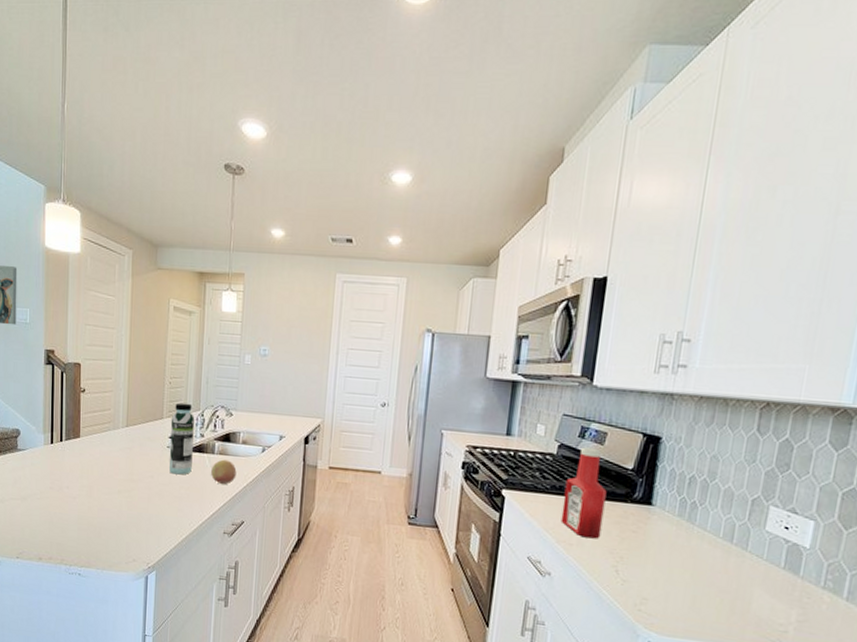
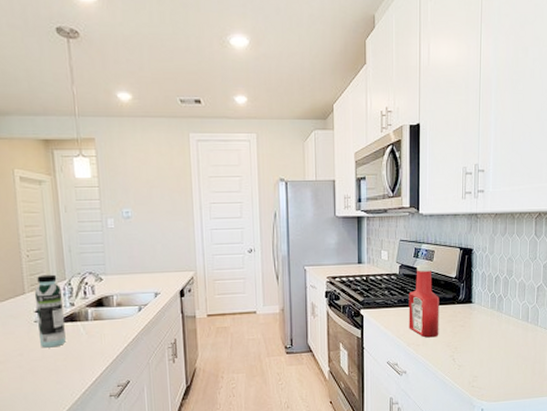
fruit: present [211,459,237,484] -> none [87,324,115,349]

